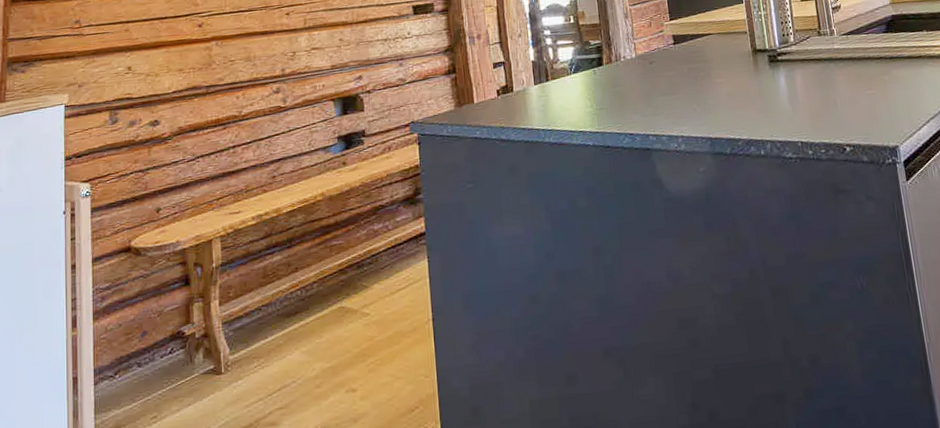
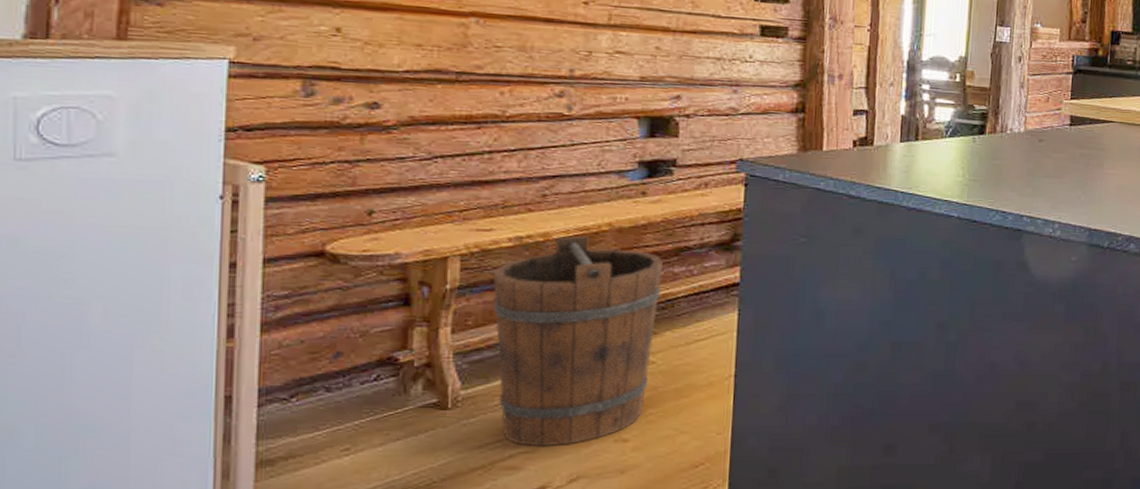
wooden bucket: none [243,207,367,402] -> present [492,236,664,447]

